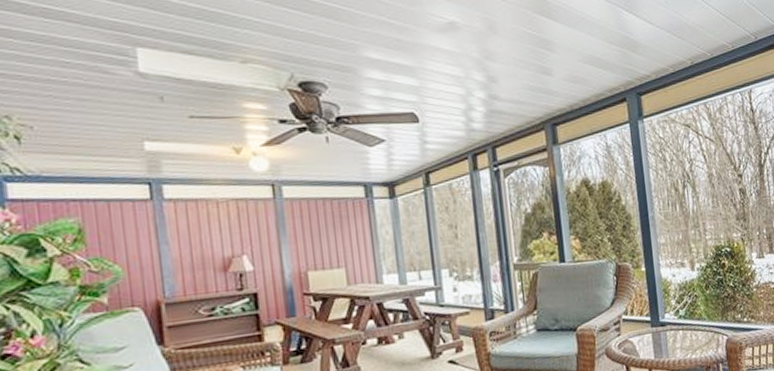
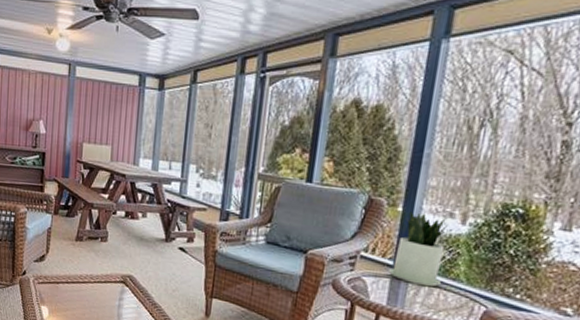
planter: none [647,267,691,333] -> present [387,211,449,288]

